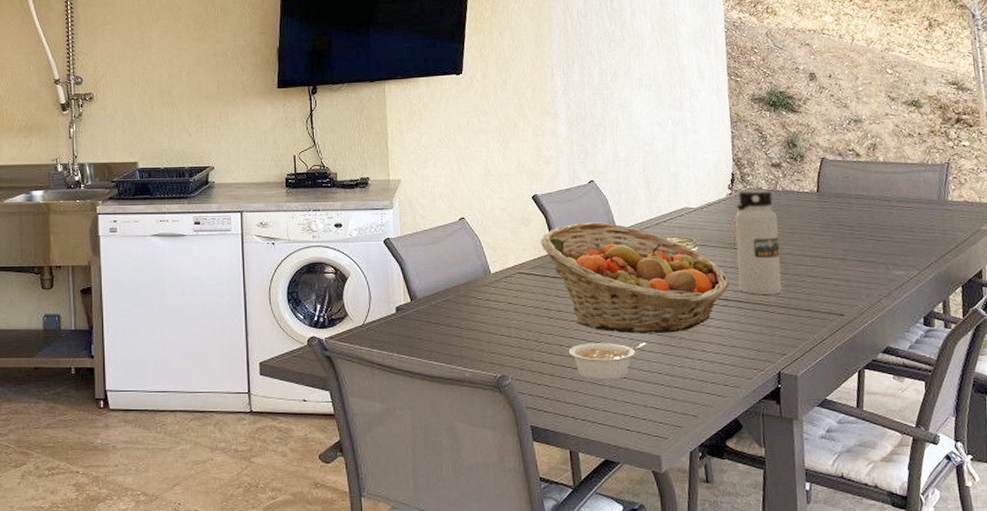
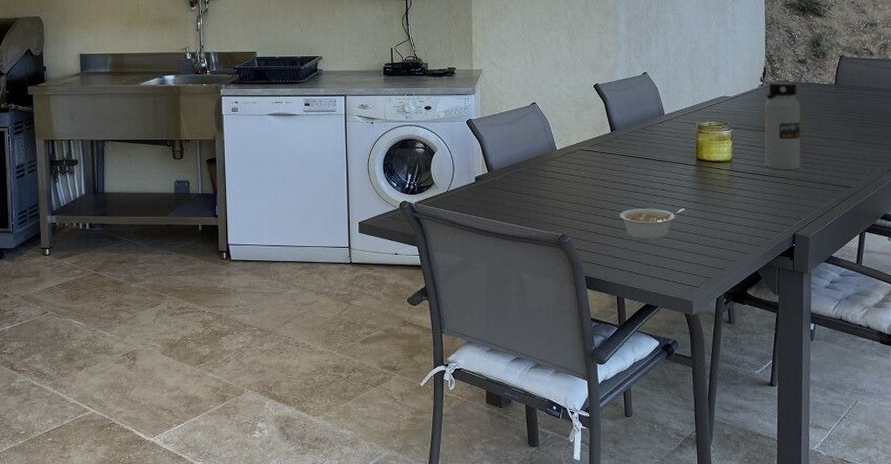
fruit basket: present [541,222,729,334] -> none [600,108,756,201]

